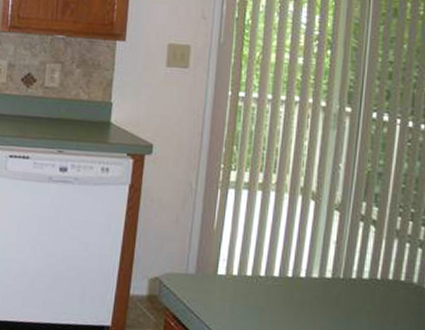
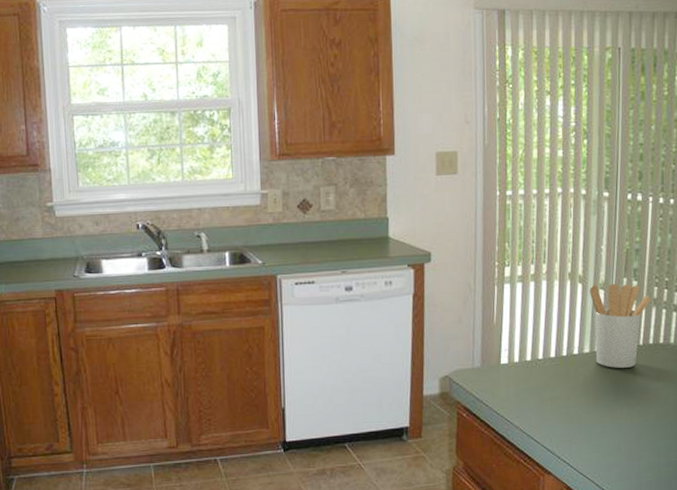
utensil holder: none [323,204,394,303] -> present [590,283,651,368]

